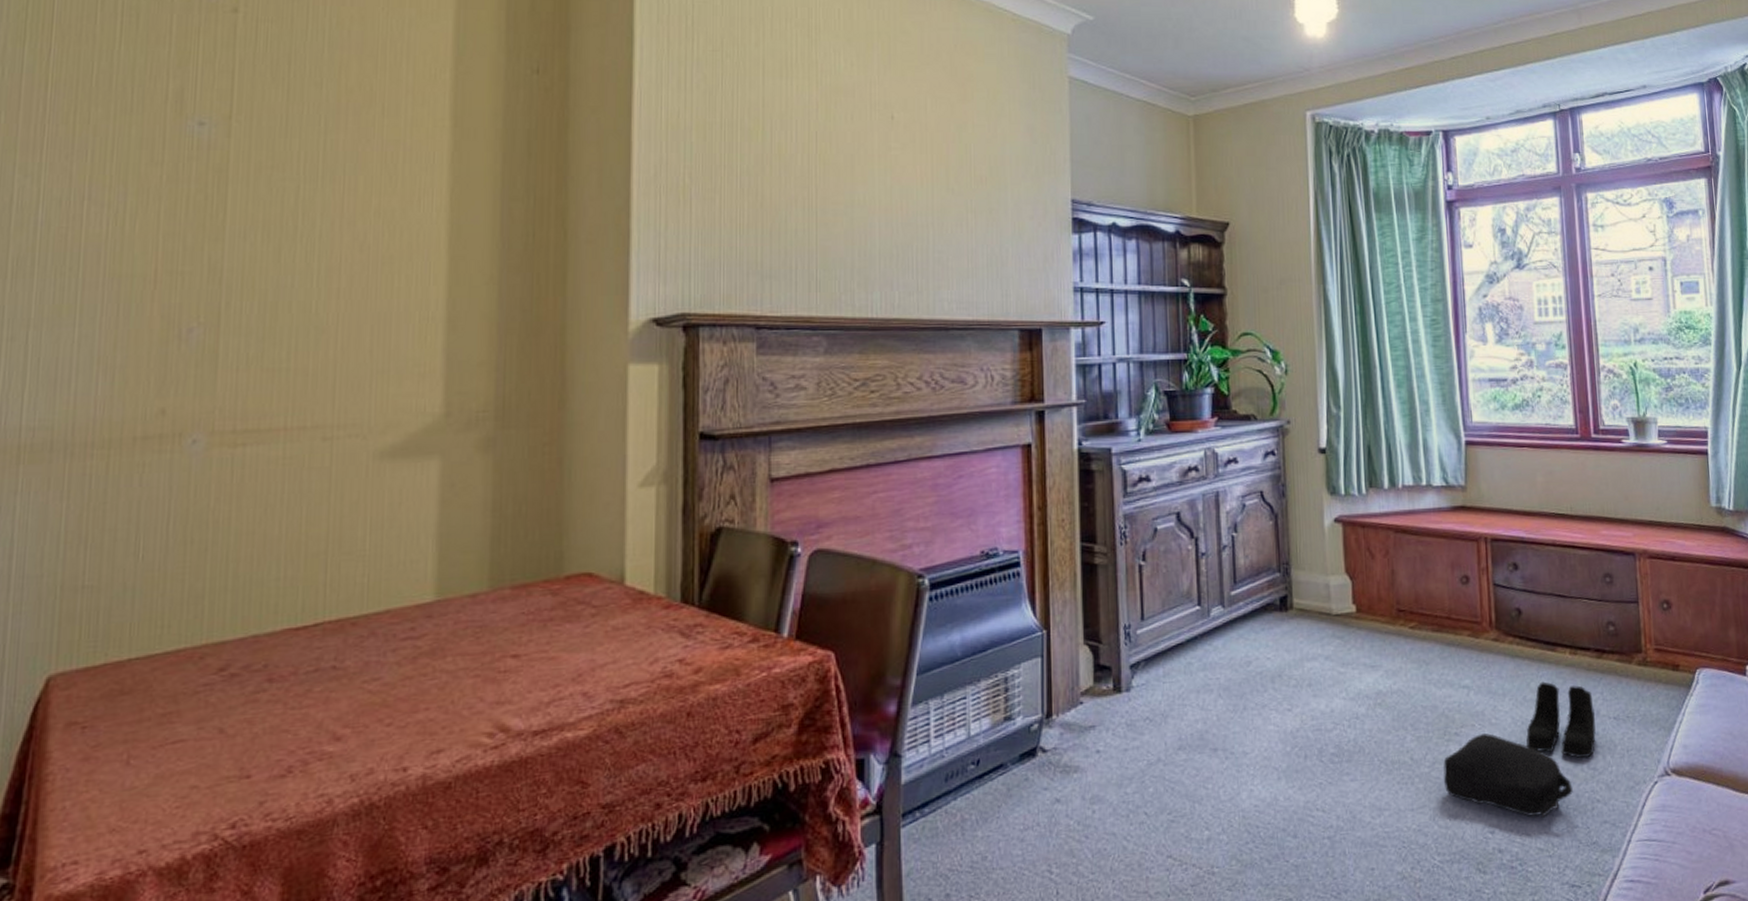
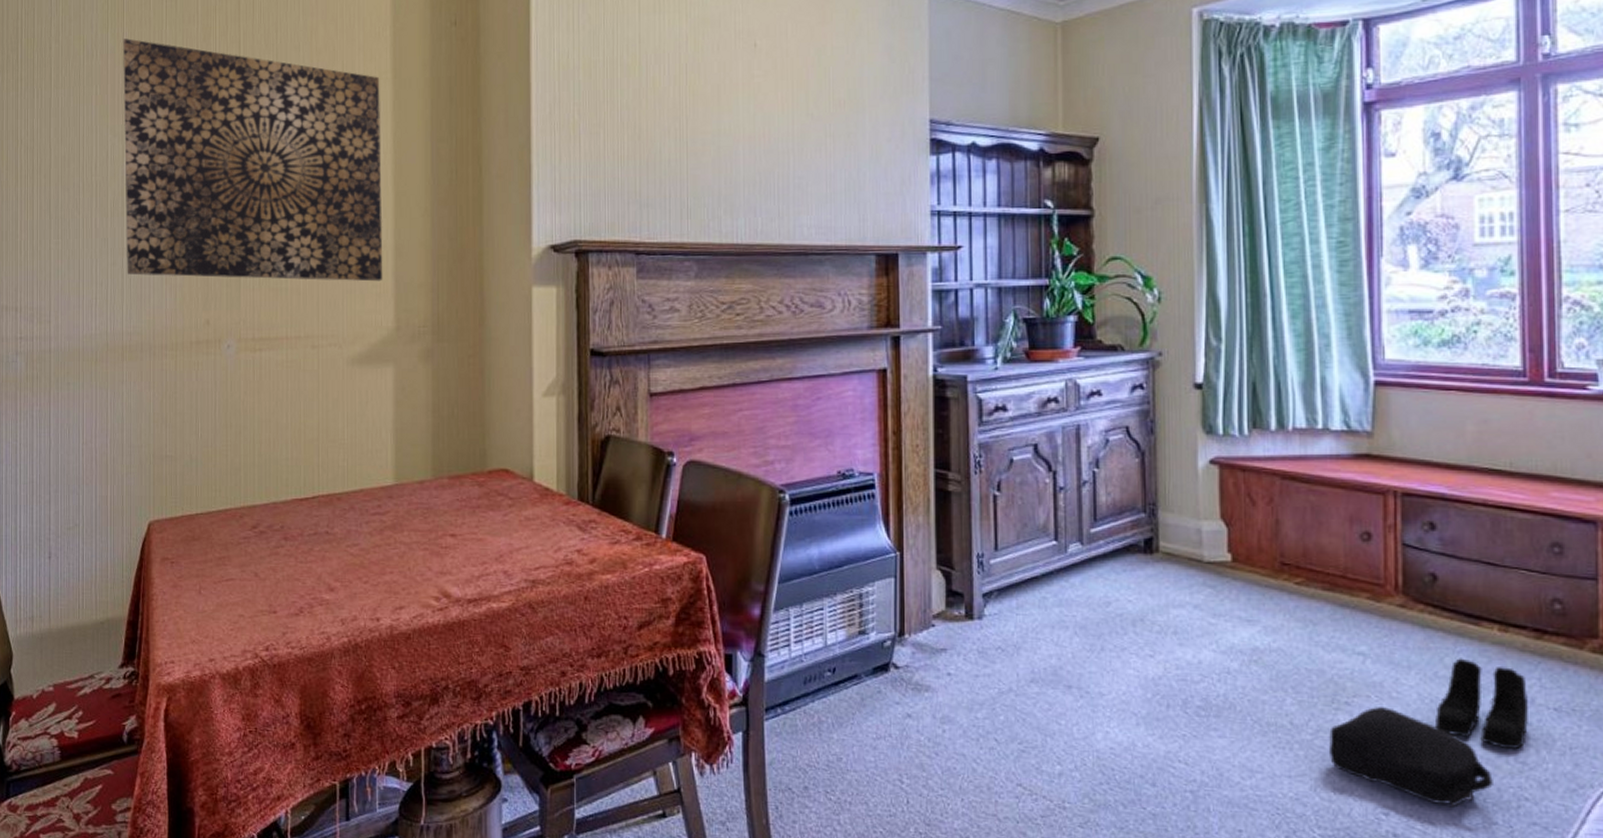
wall art: none [33,56,434,360] -> present [122,38,383,282]

